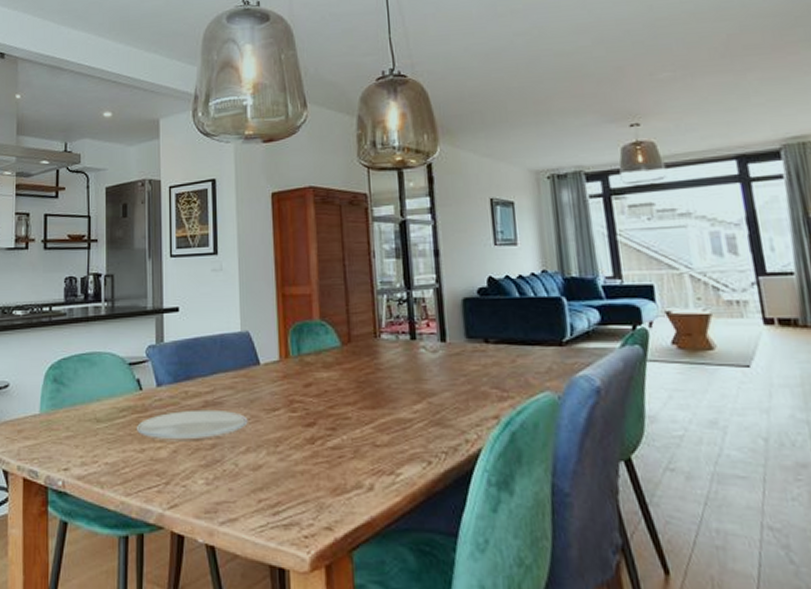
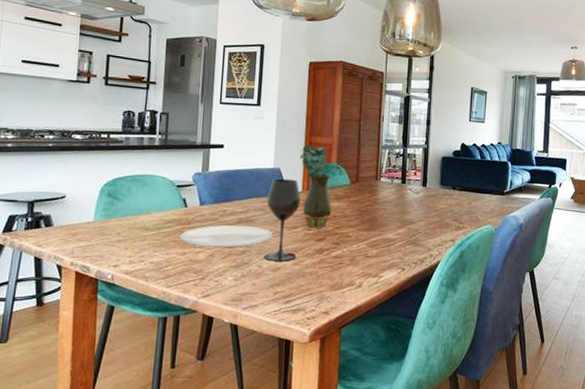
wineglass: none [236,345,282,457] -> present [264,178,301,261]
vase: none [272,293,320,409] -> present [299,141,331,228]

